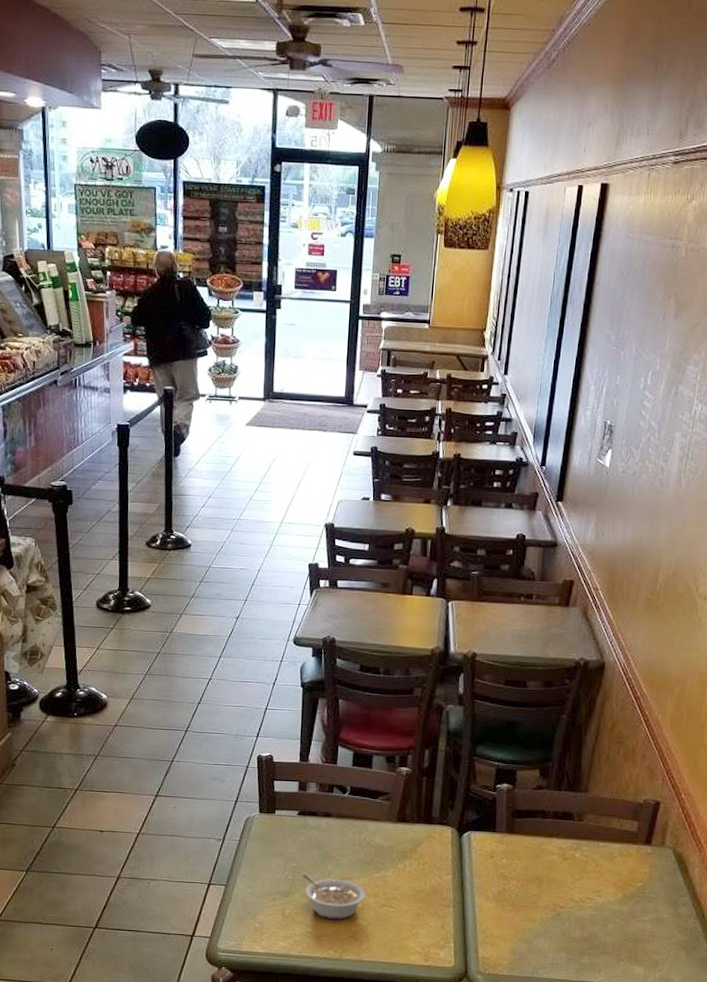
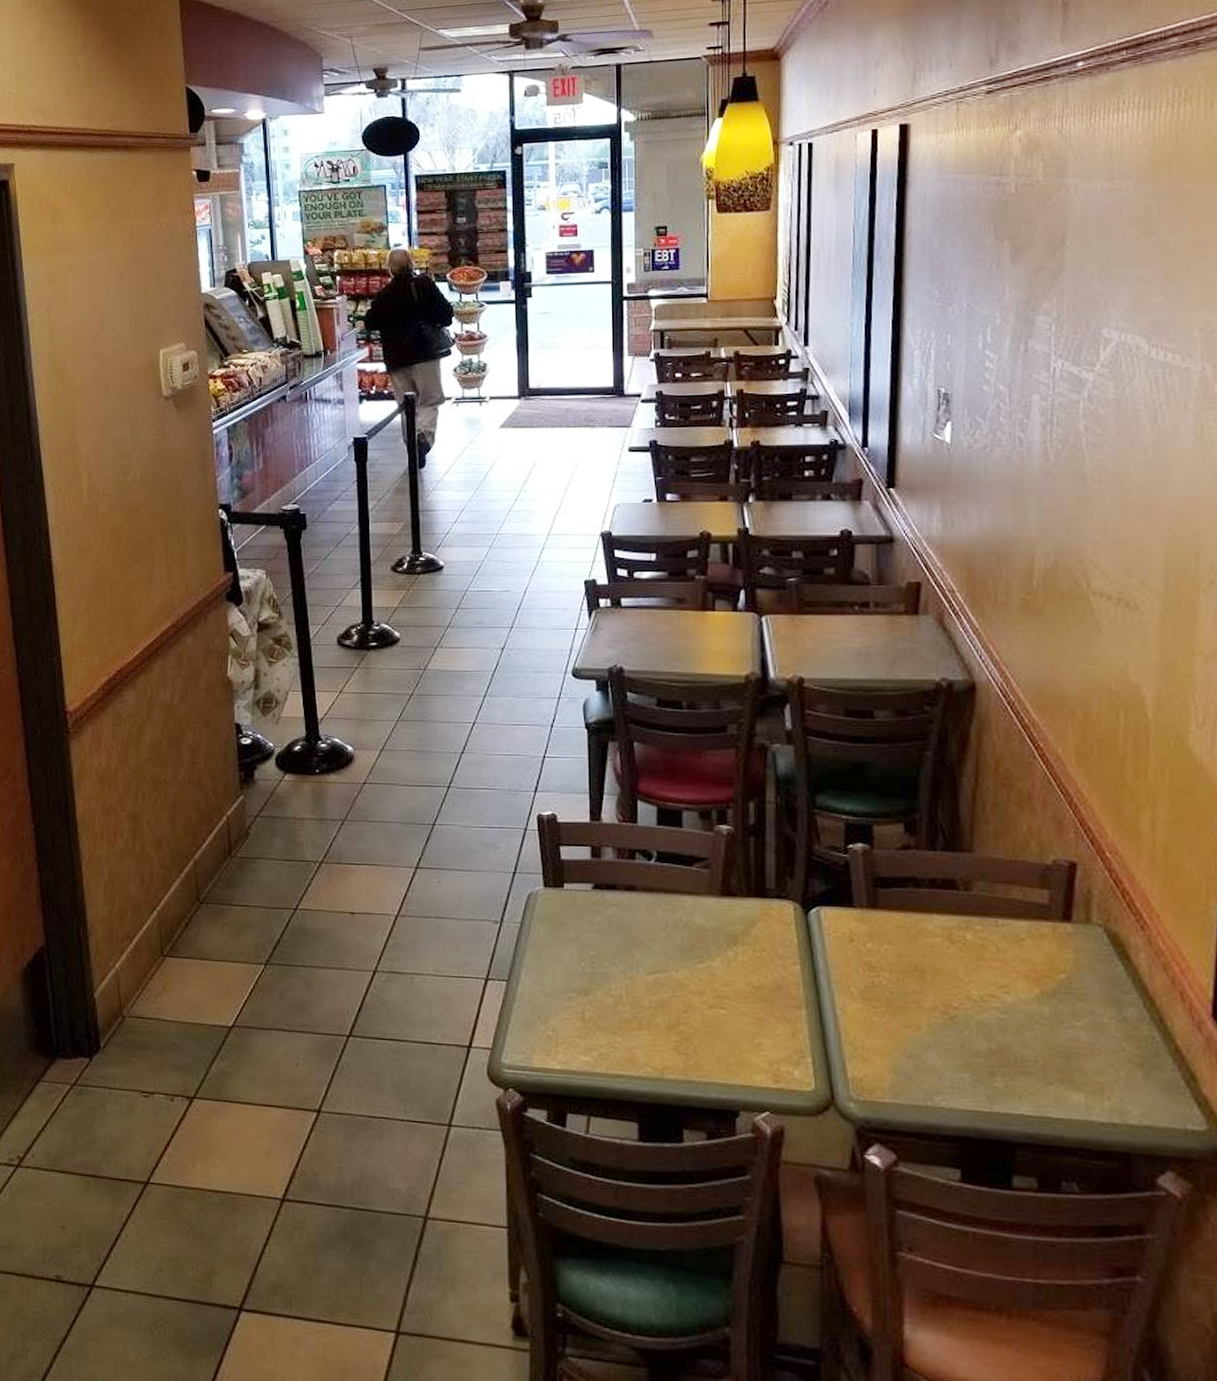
legume: present [302,874,366,920] -> none [603,965,688,1026]

